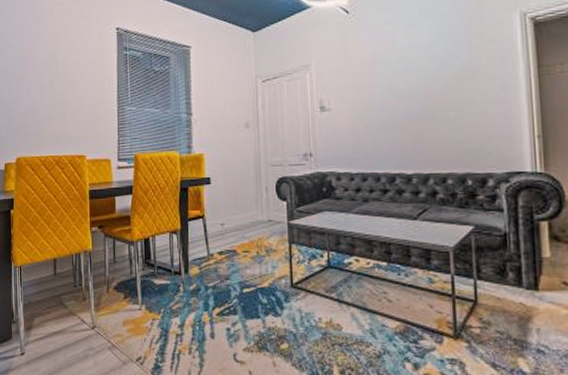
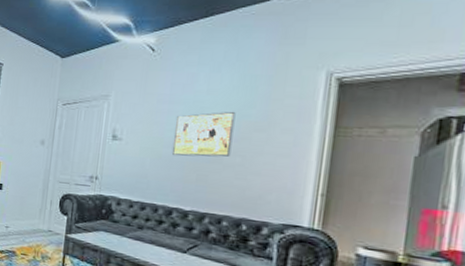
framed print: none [382,64,443,119] -> present [171,111,236,157]

